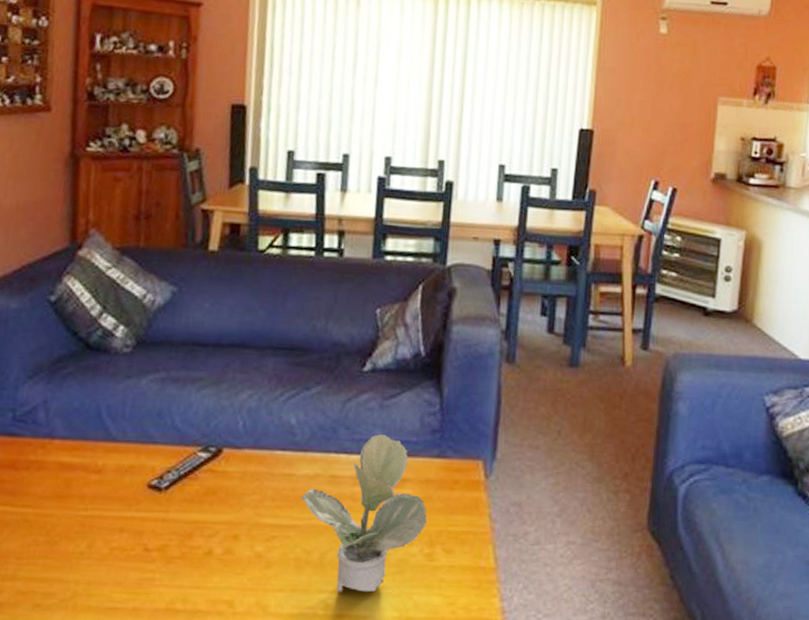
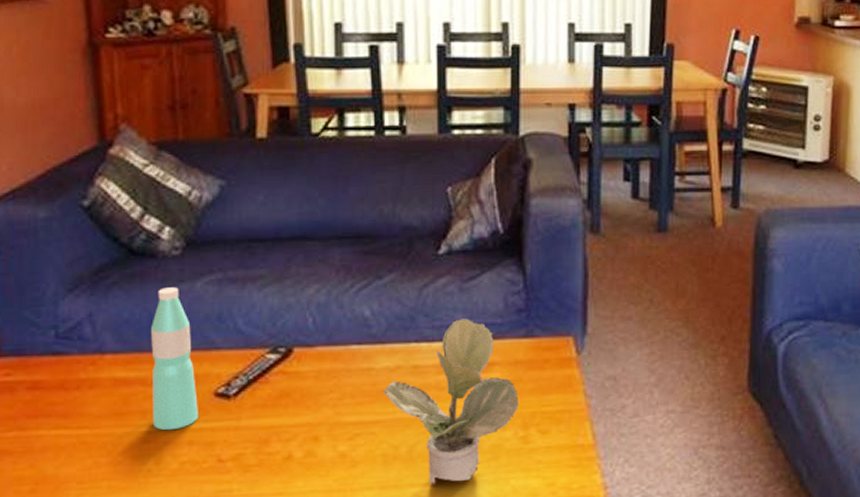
water bottle: none [89,381,133,517] -> present [151,287,198,431]

